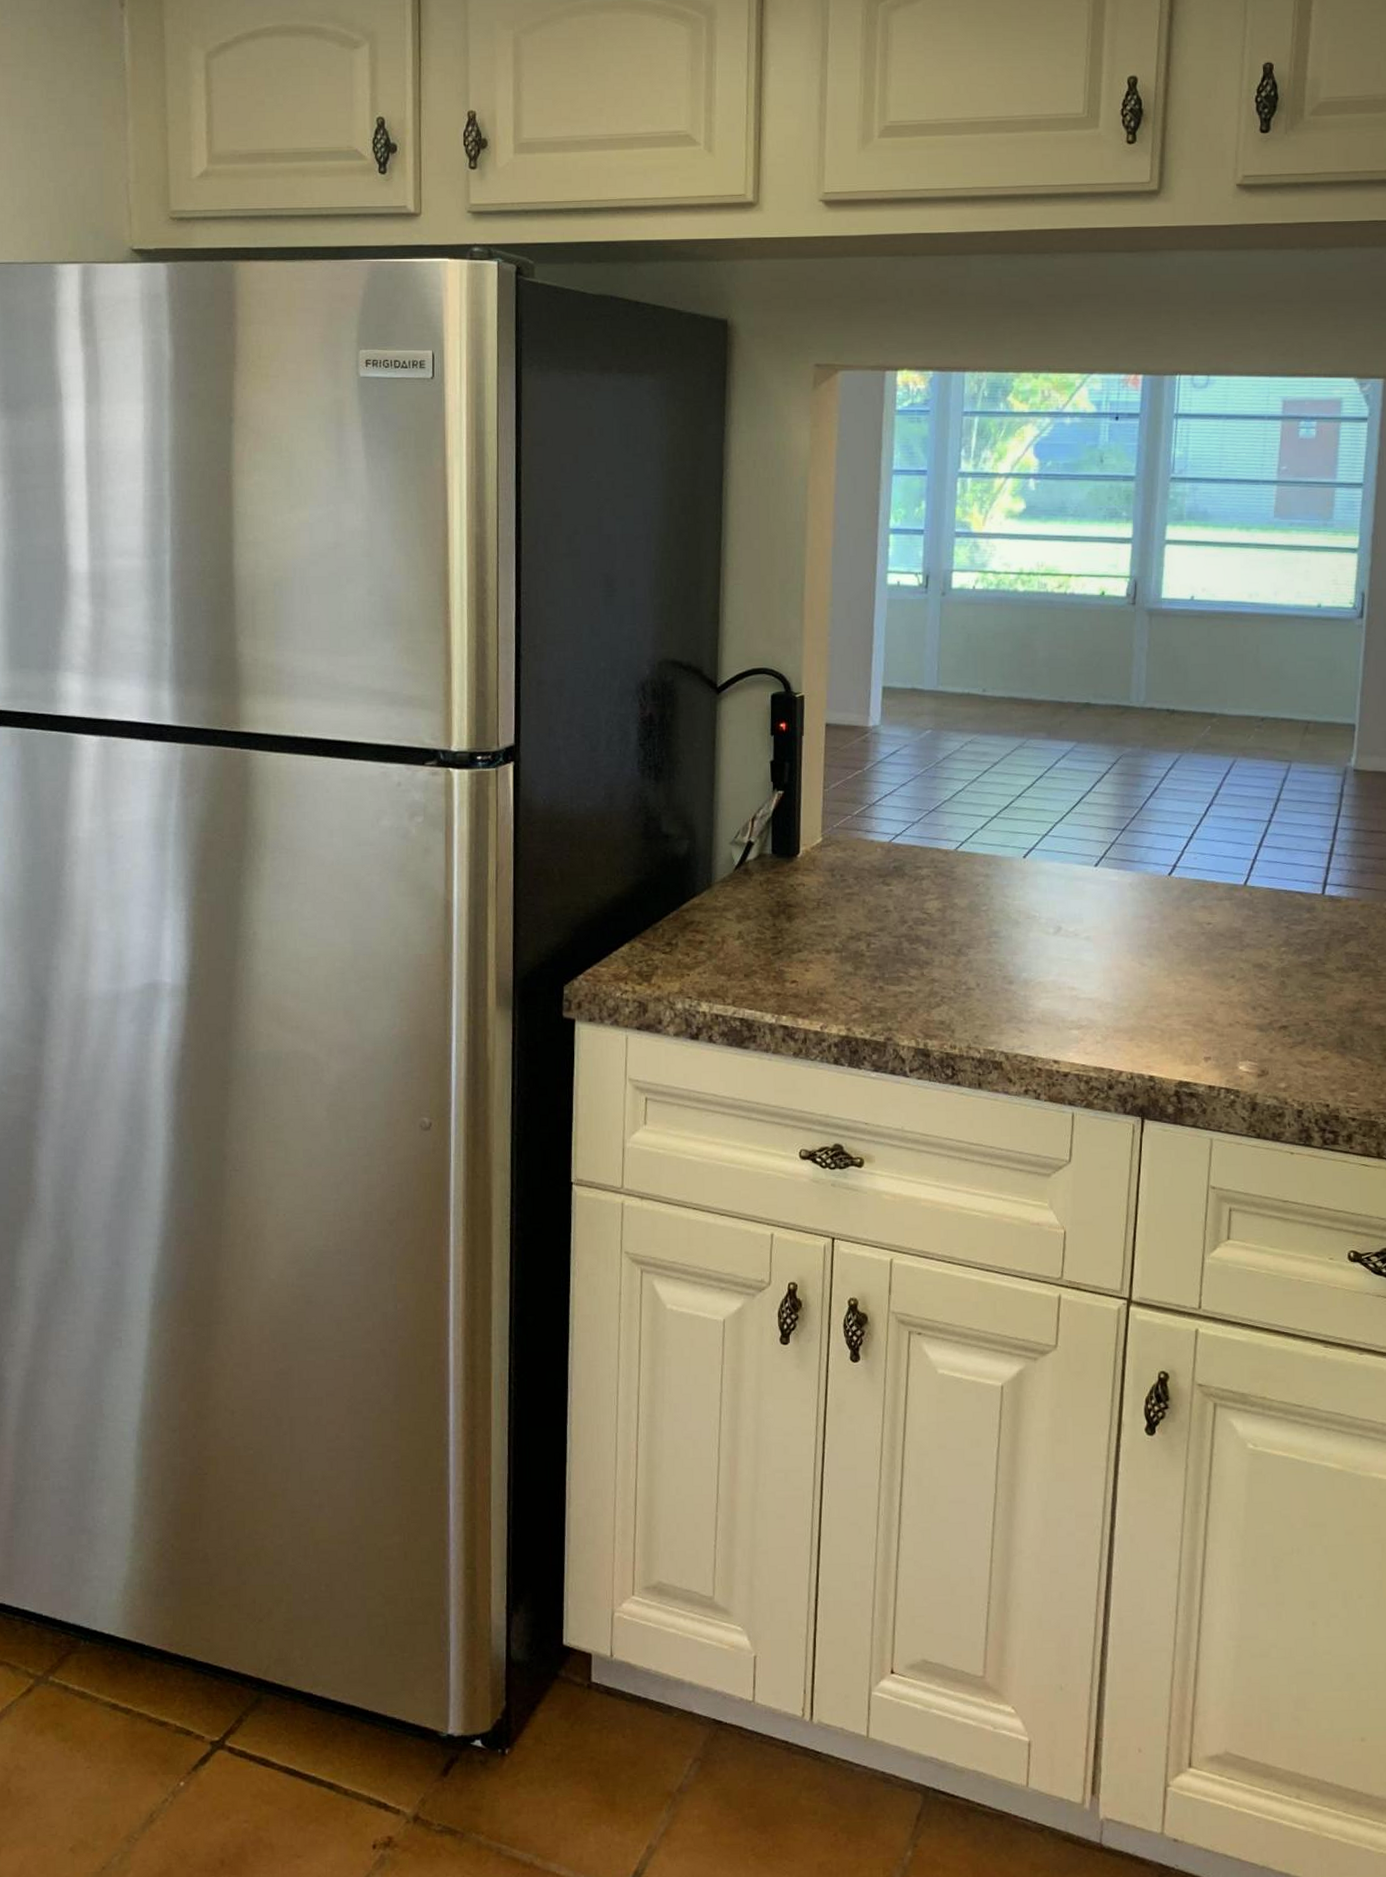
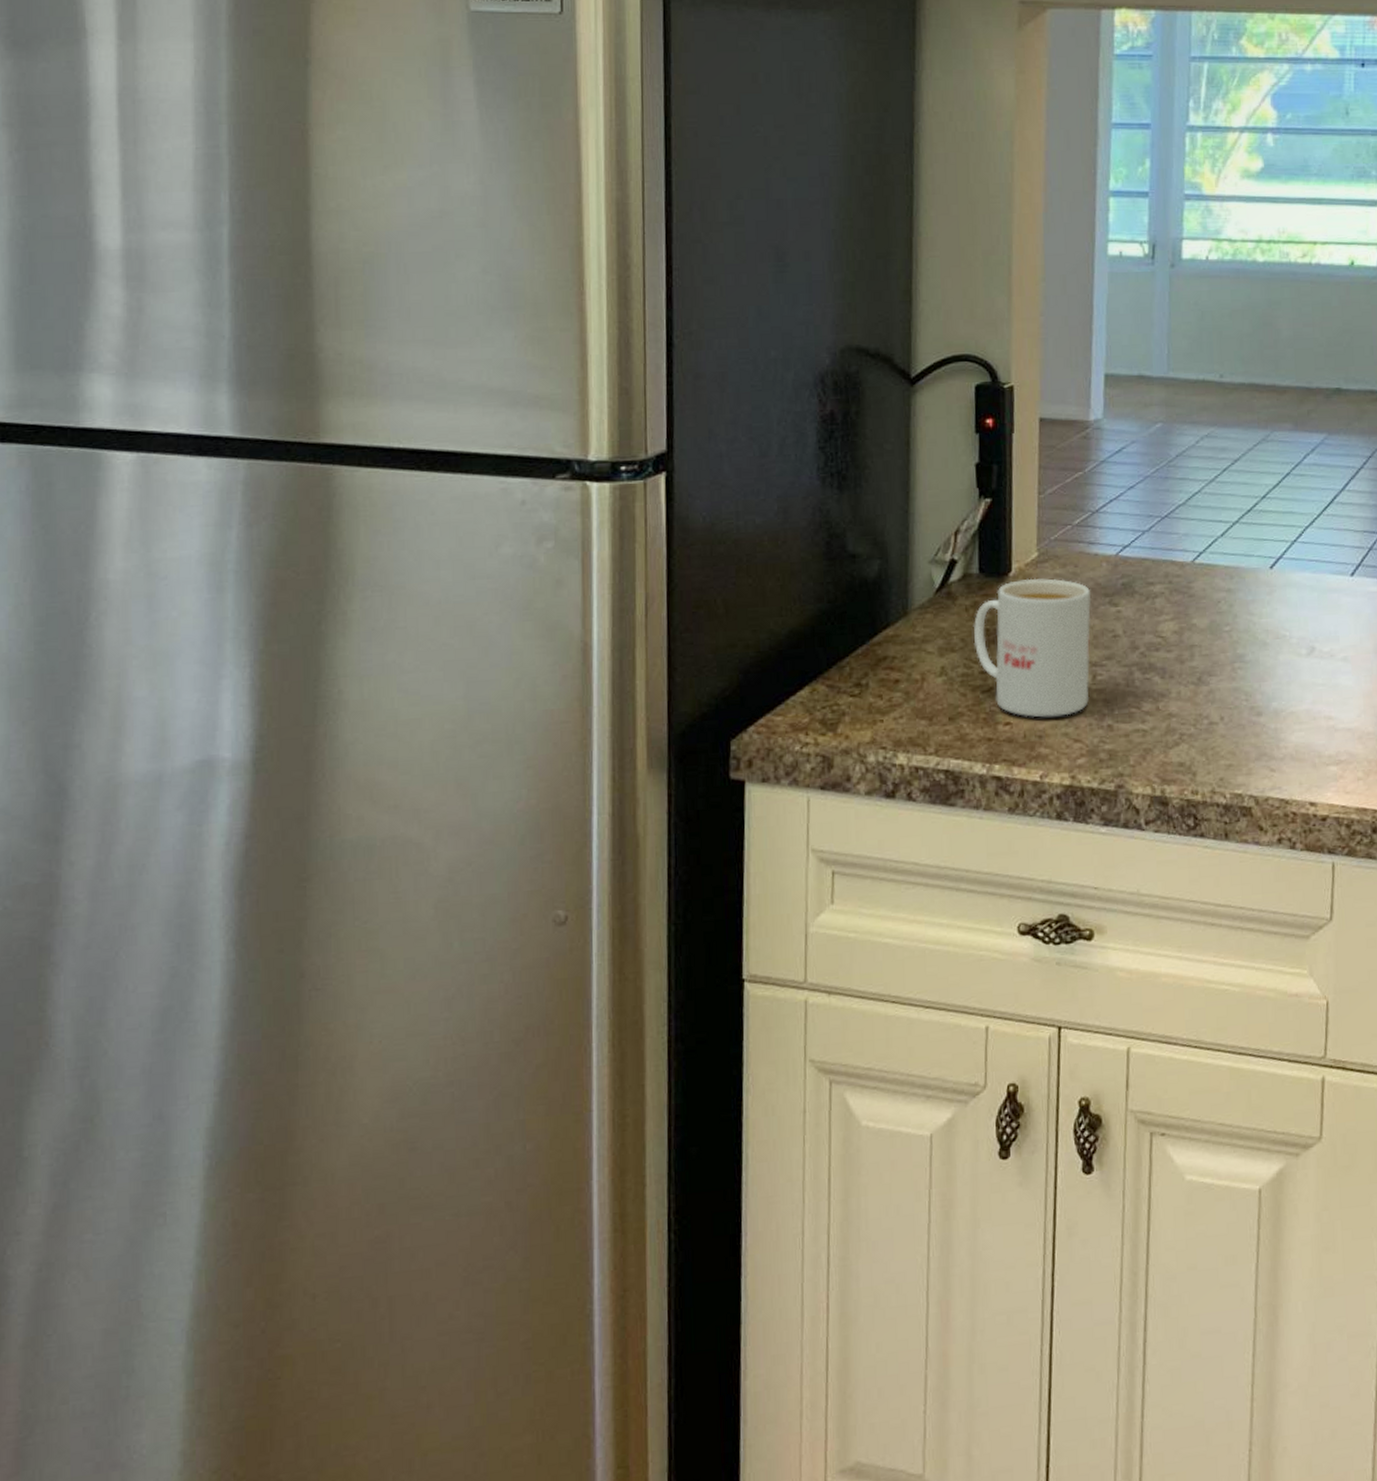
mug: none [766,859,867,978] -> present [973,578,1092,718]

